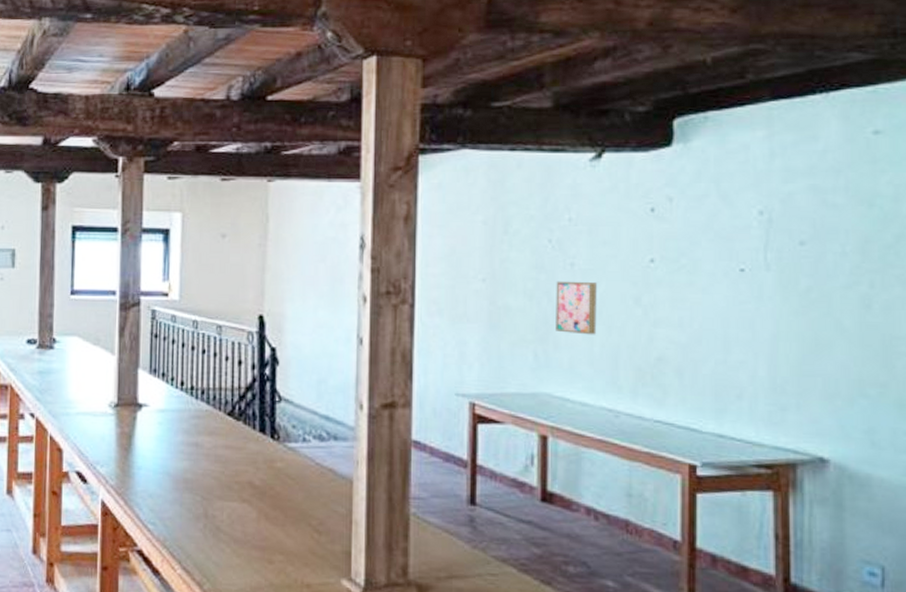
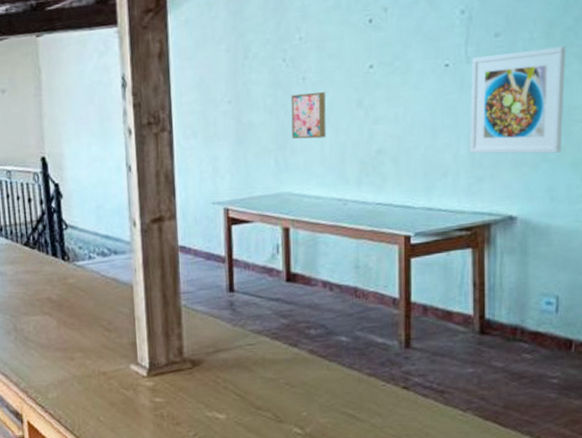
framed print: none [770,264,886,389] -> present [470,46,567,154]

